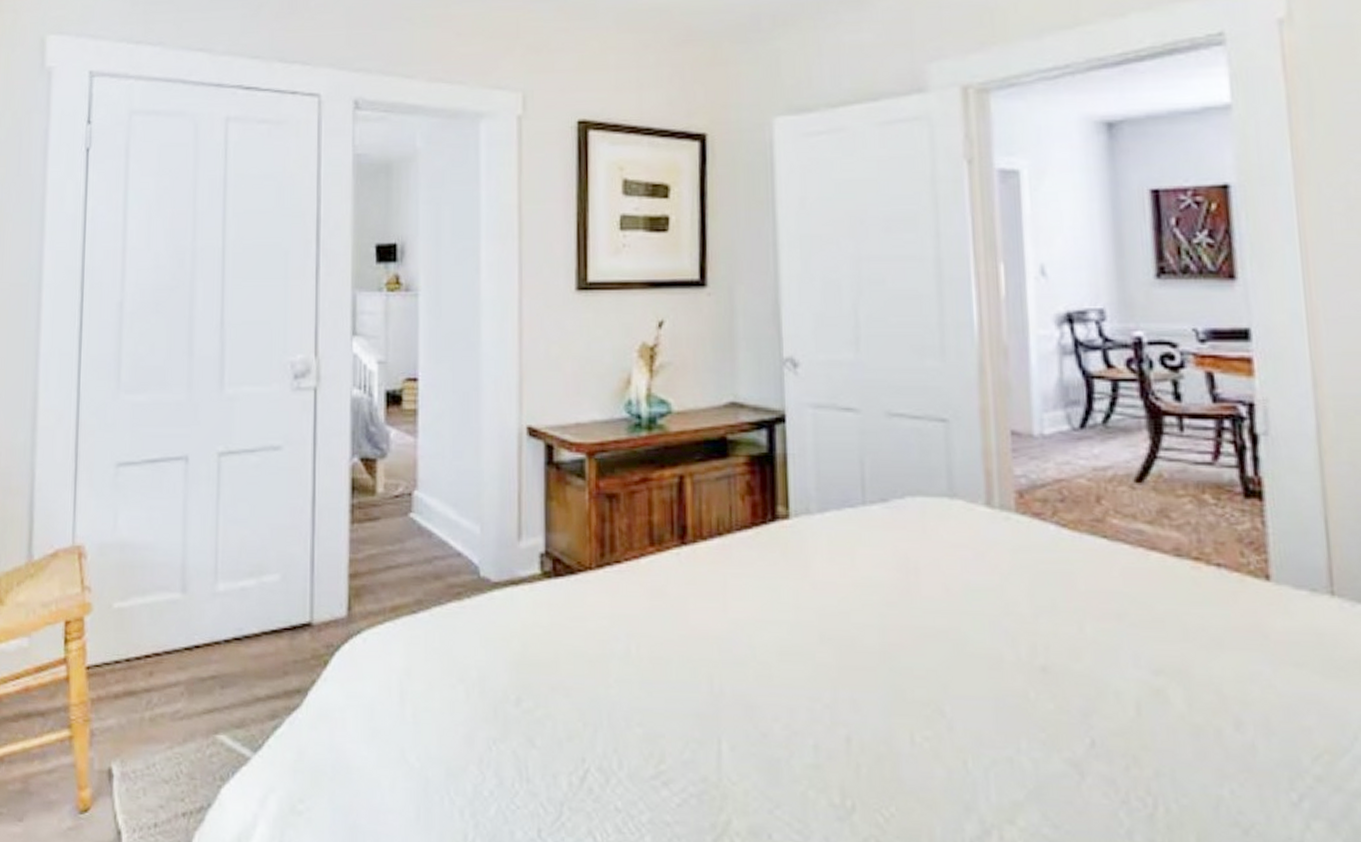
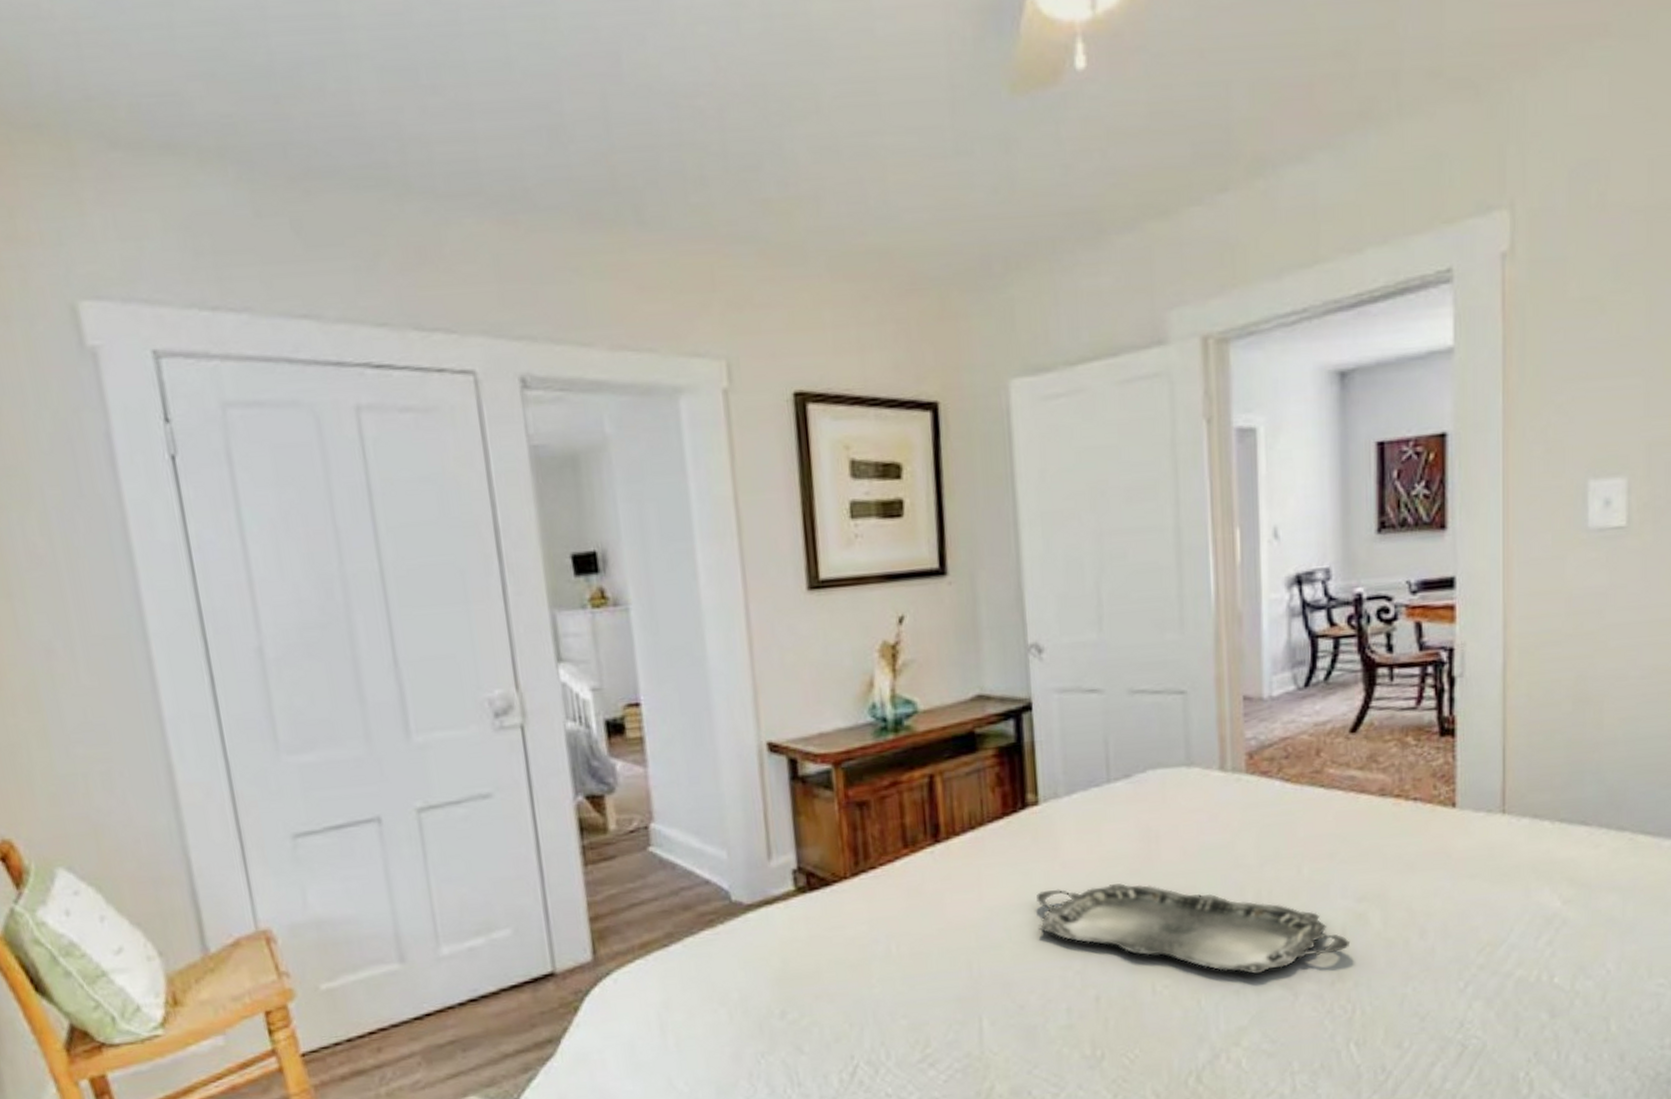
serving tray: none [784,610,1147,741] -> present [1037,883,1351,974]

